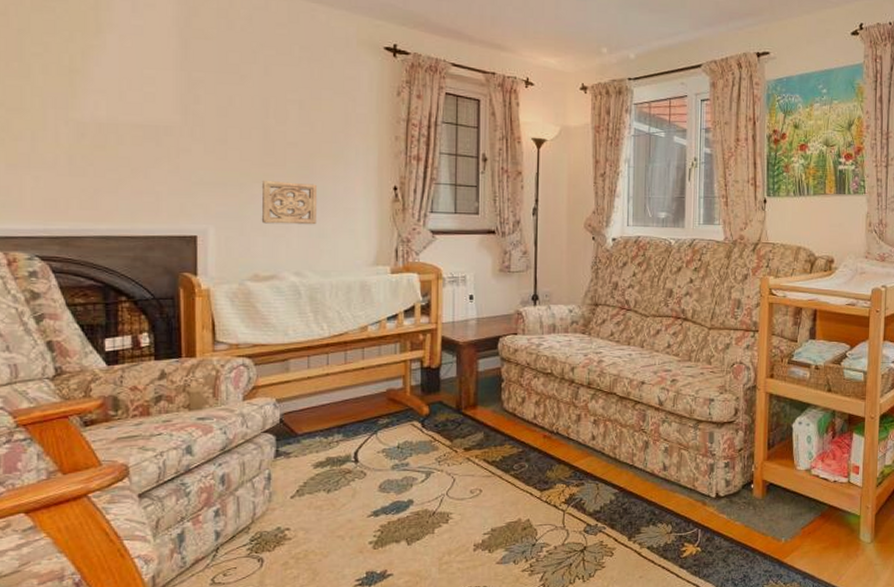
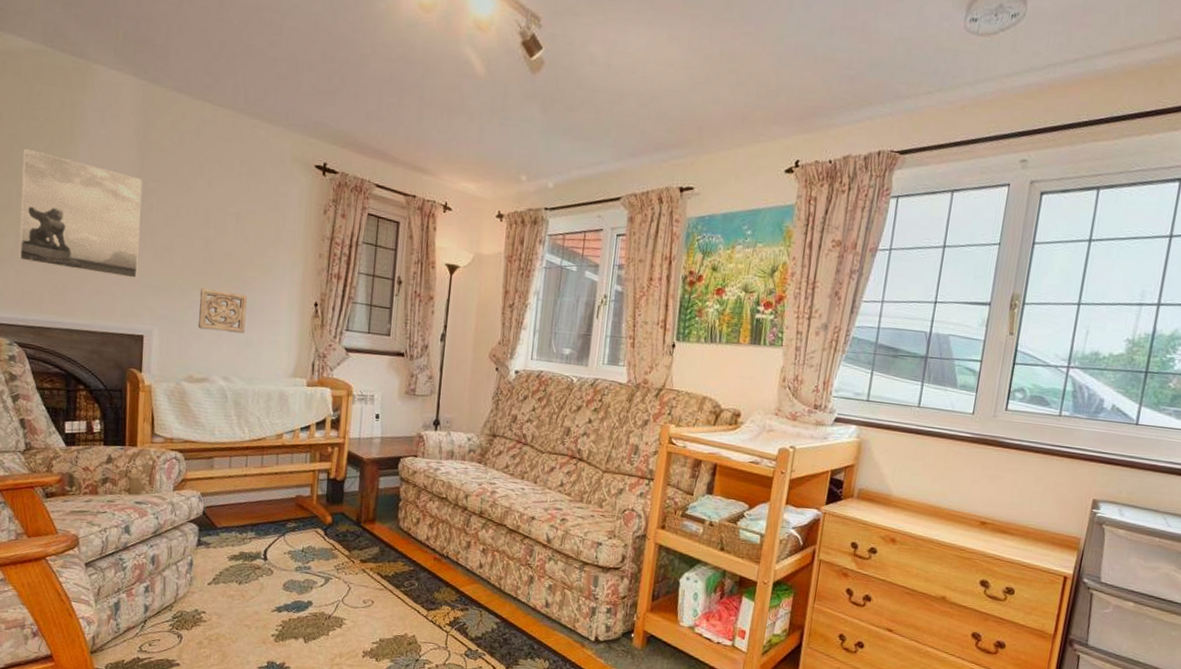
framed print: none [37,42,186,177] -> present [19,148,142,280]

